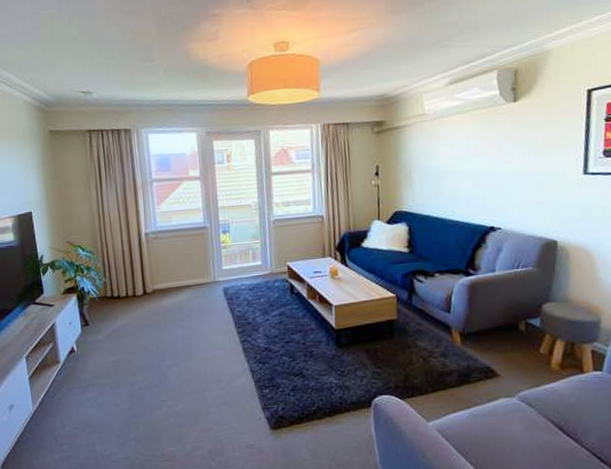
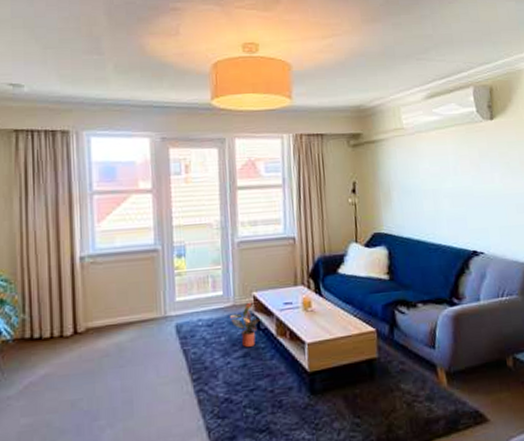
potted plant: none [268,270,294,307] -> present [230,302,261,347]

